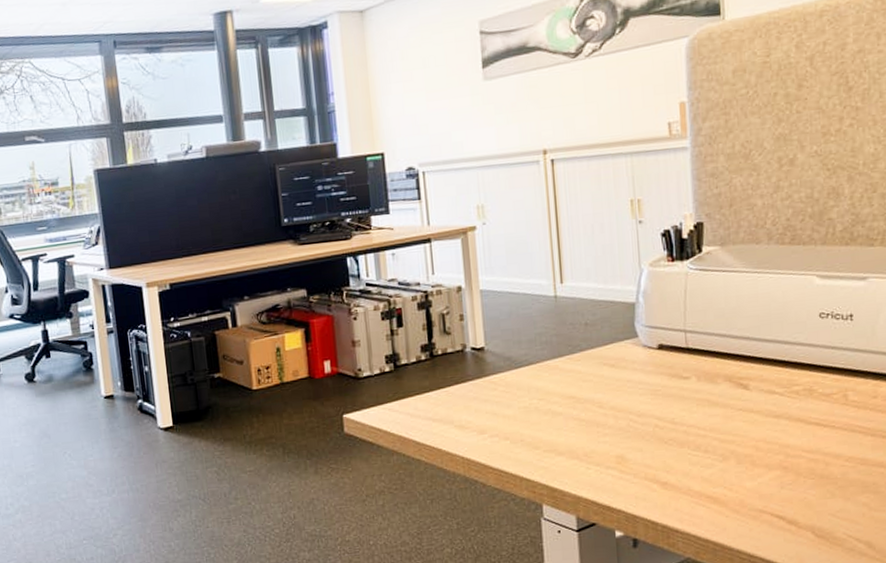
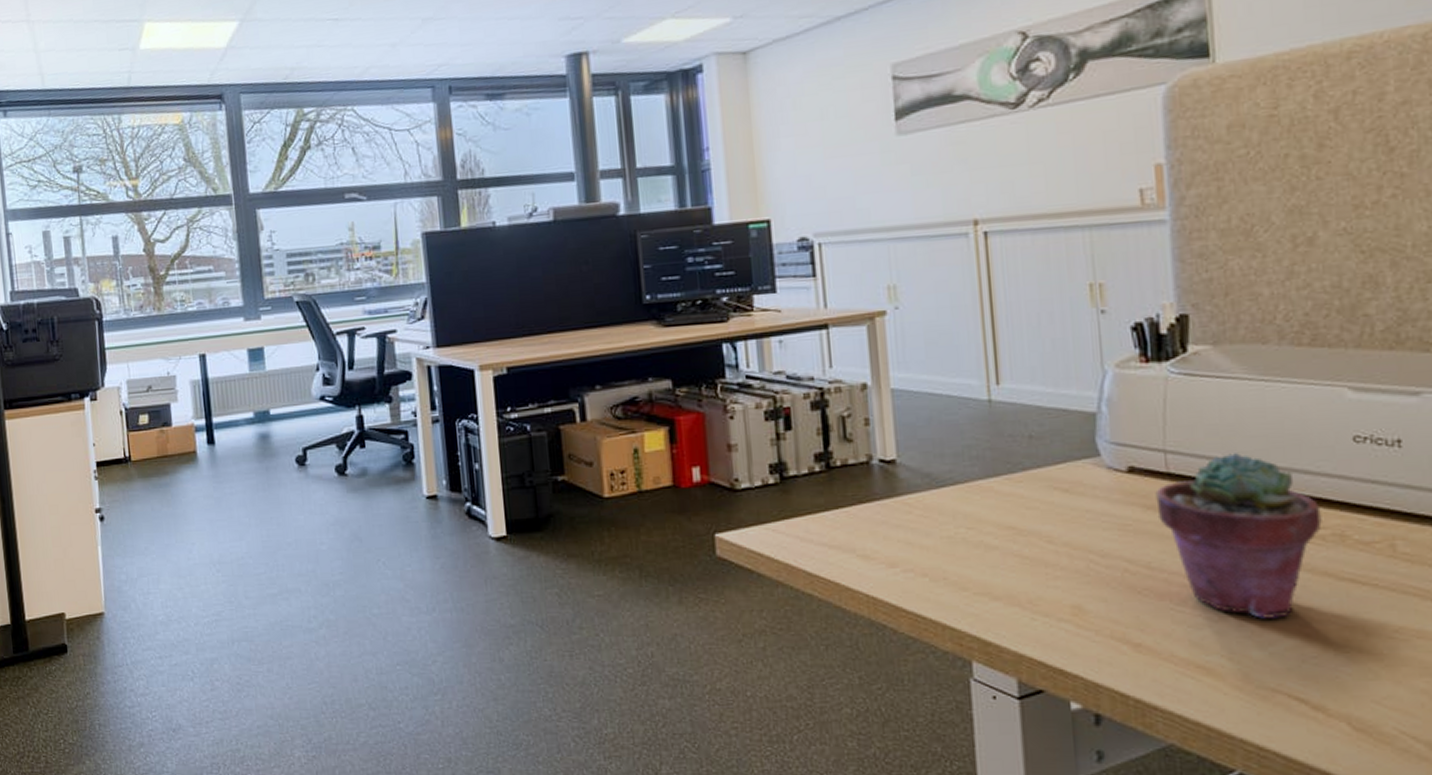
potted succulent: none [678,330,797,457] -> present [1155,453,1322,619]

